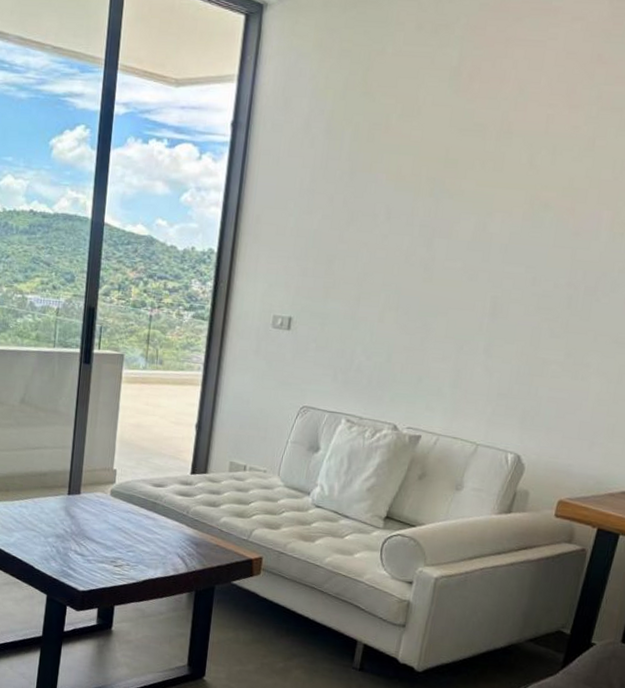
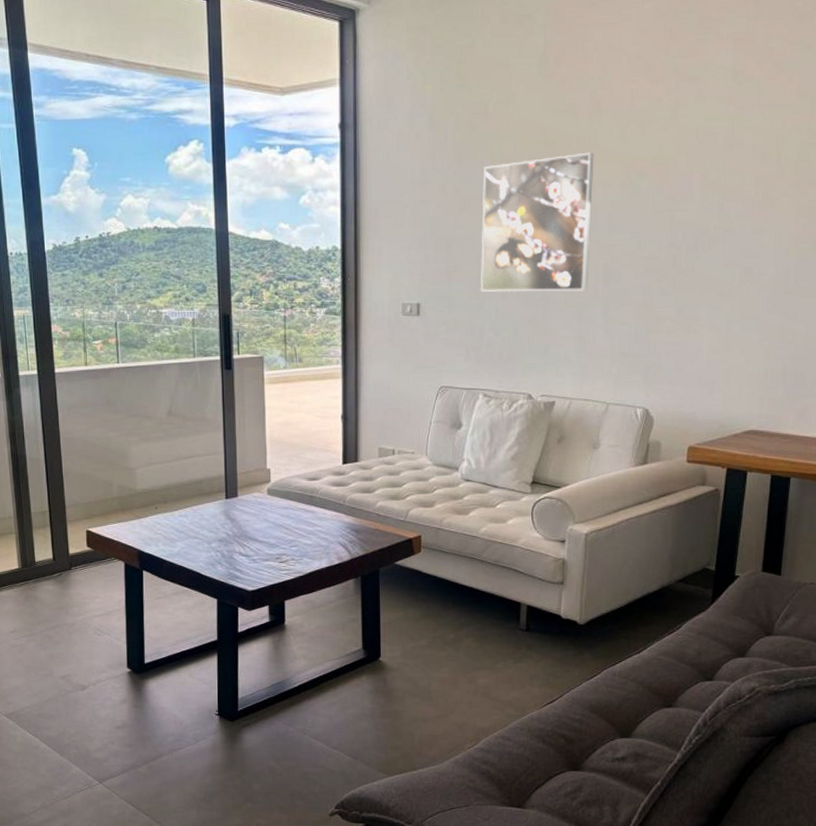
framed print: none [357,176,498,323] -> present [480,152,594,293]

